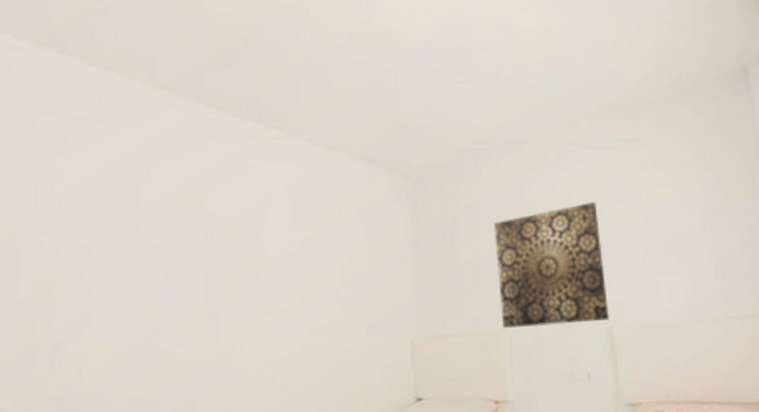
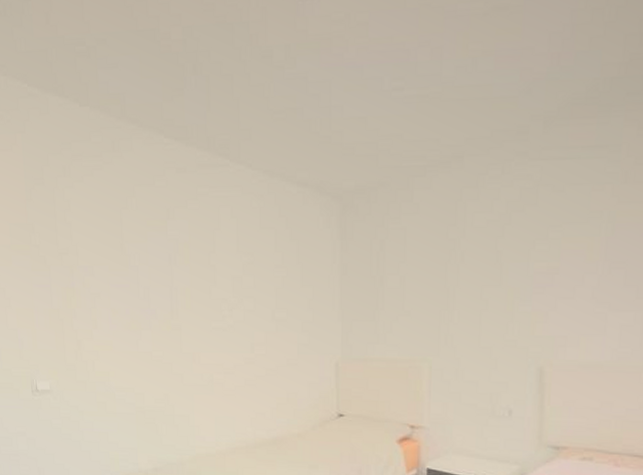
wall art: present [494,201,610,328] -> none [422,223,543,359]

